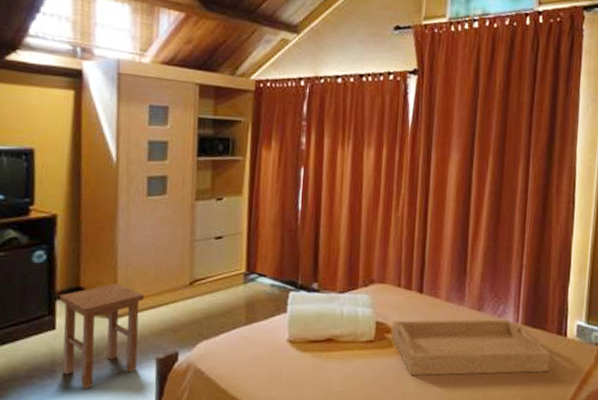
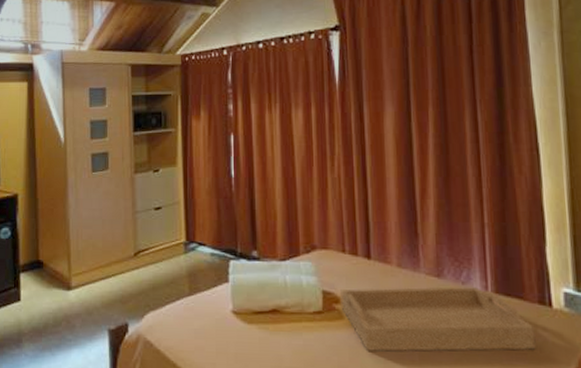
stool: present [59,283,144,389] -> none [23,256,94,359]

